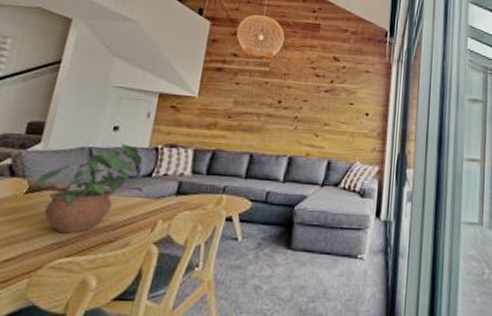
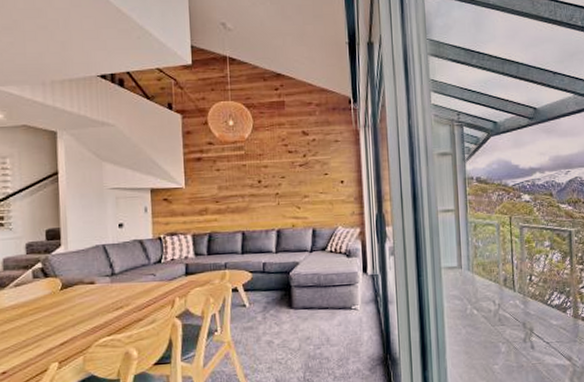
potted plant: present [36,143,142,234] -> none [67,237,150,318]

